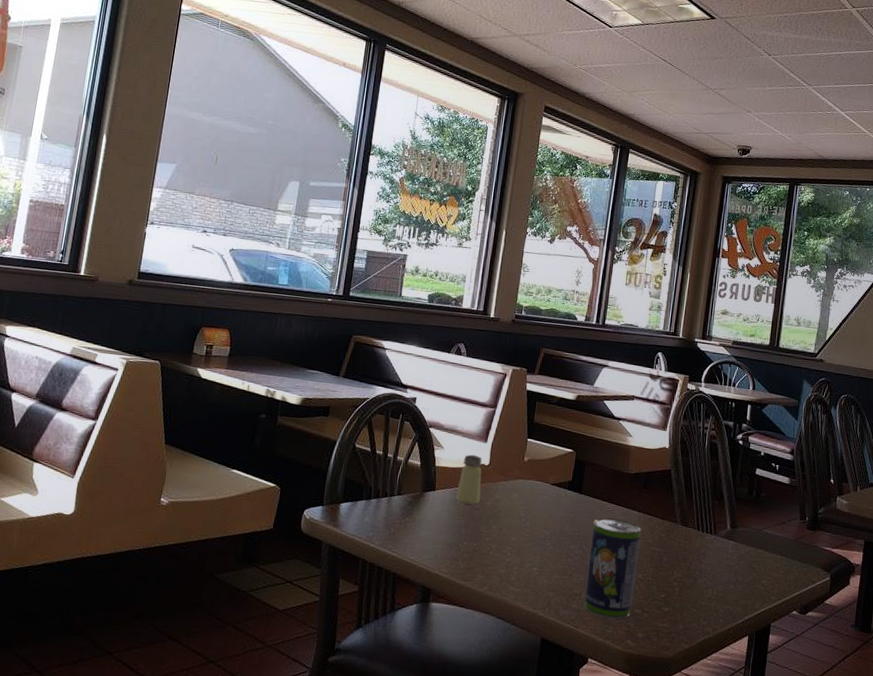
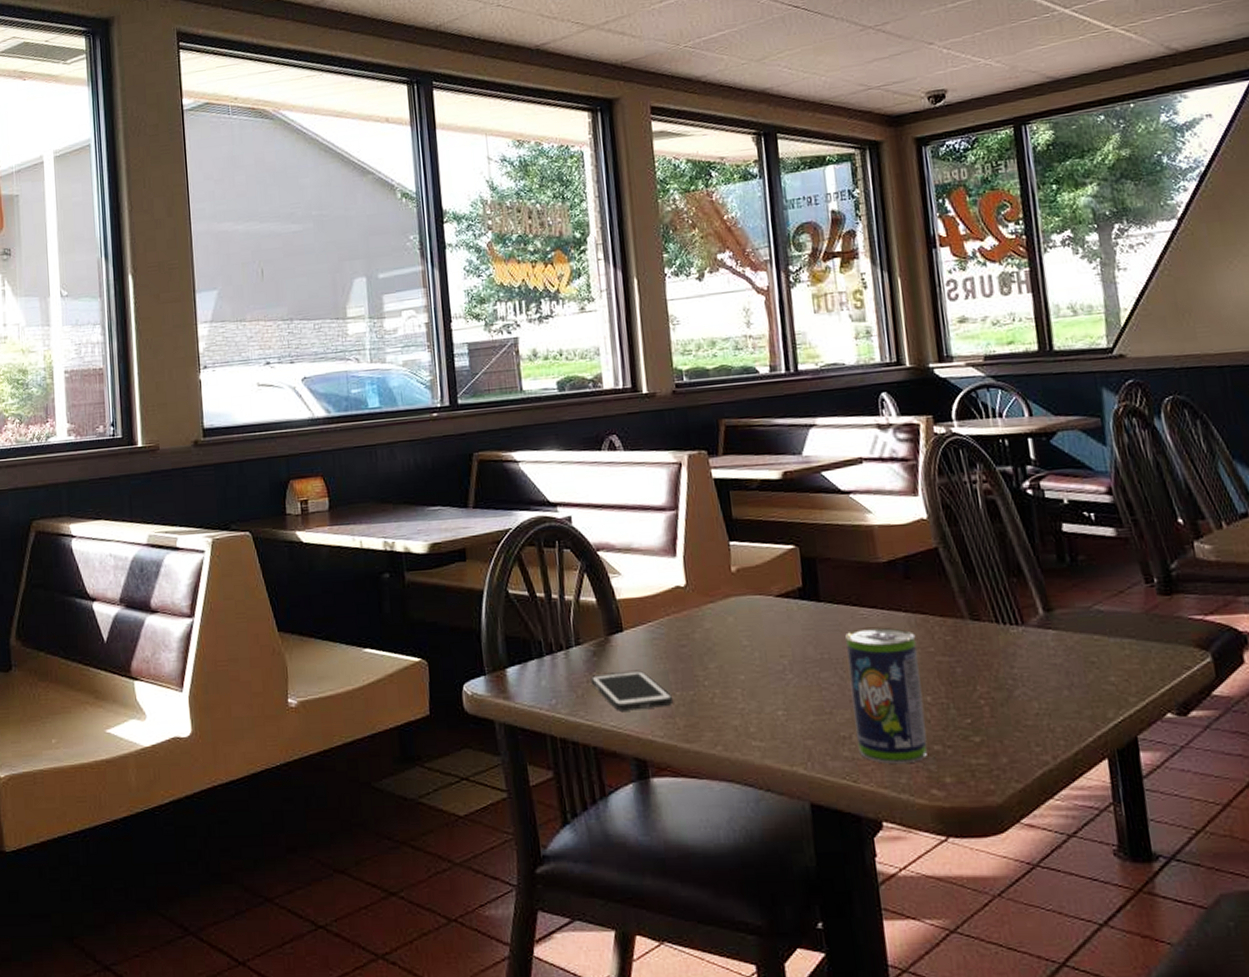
cell phone: none [402,519,461,552] -> present [590,670,674,711]
saltshaker: present [456,454,482,505] -> none [651,575,685,642]

